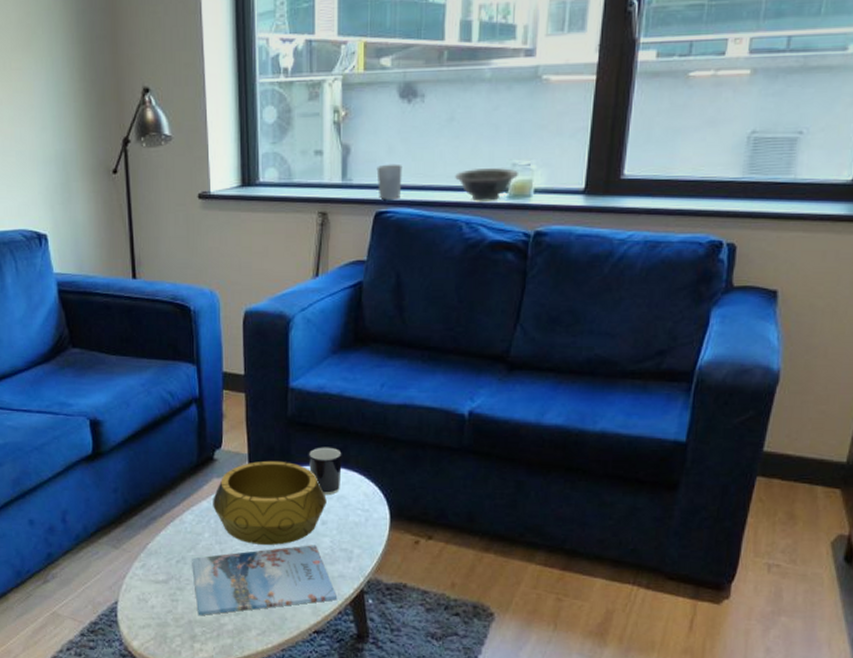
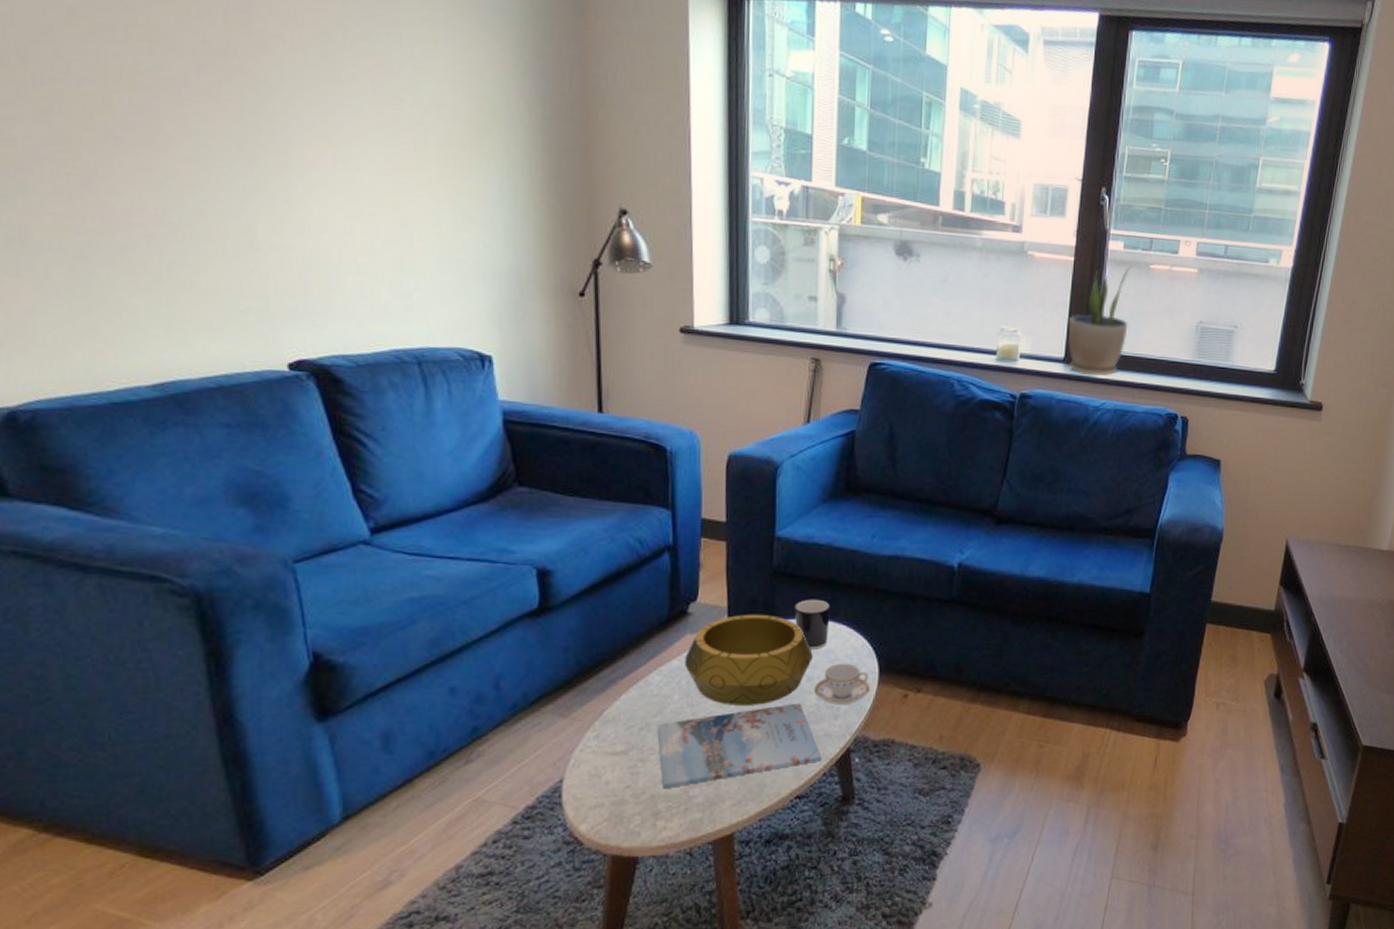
teacup: none [328,508,382,548] -> present [813,663,870,704]
candle holder: present [376,164,403,199] -> none [871,317,897,352]
decorative bowl: present [455,168,519,202] -> none [948,330,1007,362]
potted plant: none [588,76,667,206] -> present [1067,266,1133,377]

